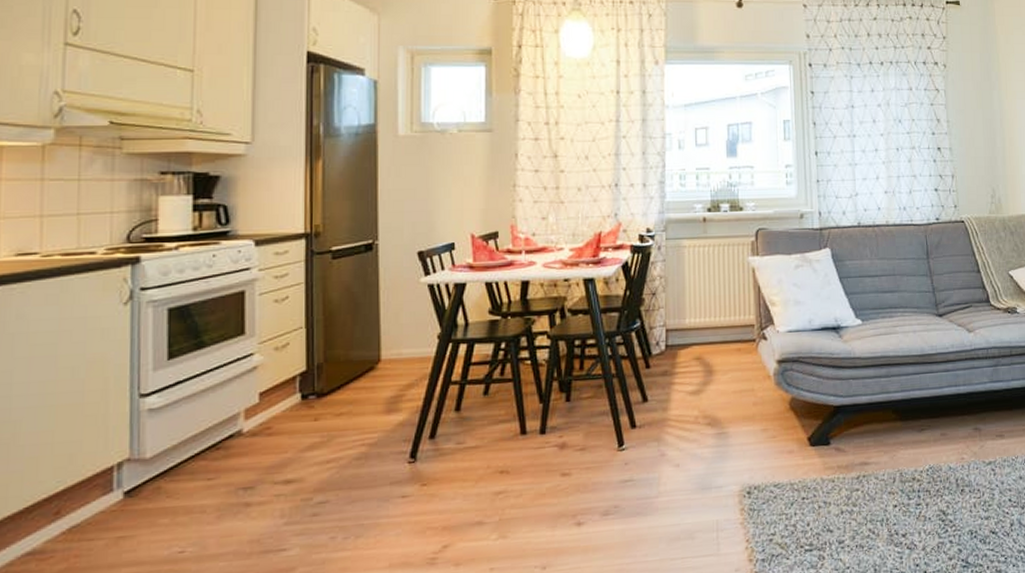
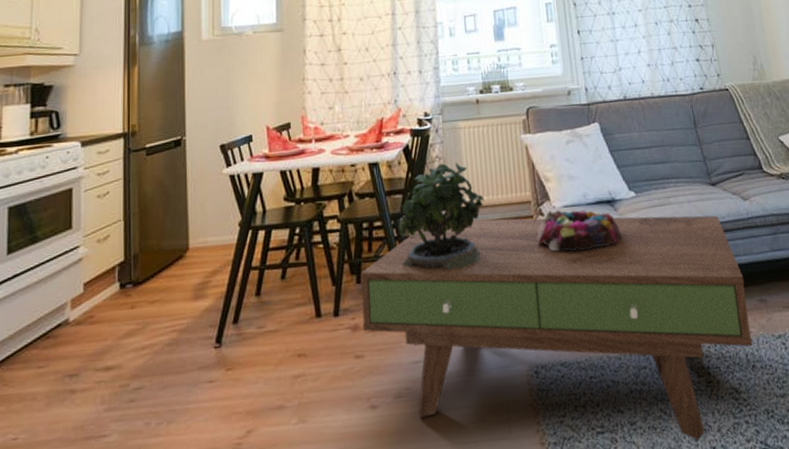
coffee table: none [571,341,964,558] -> present [361,215,753,441]
potted plant: none [612,273,706,392] -> present [398,155,485,271]
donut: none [758,334,844,376] -> present [537,209,622,251]

